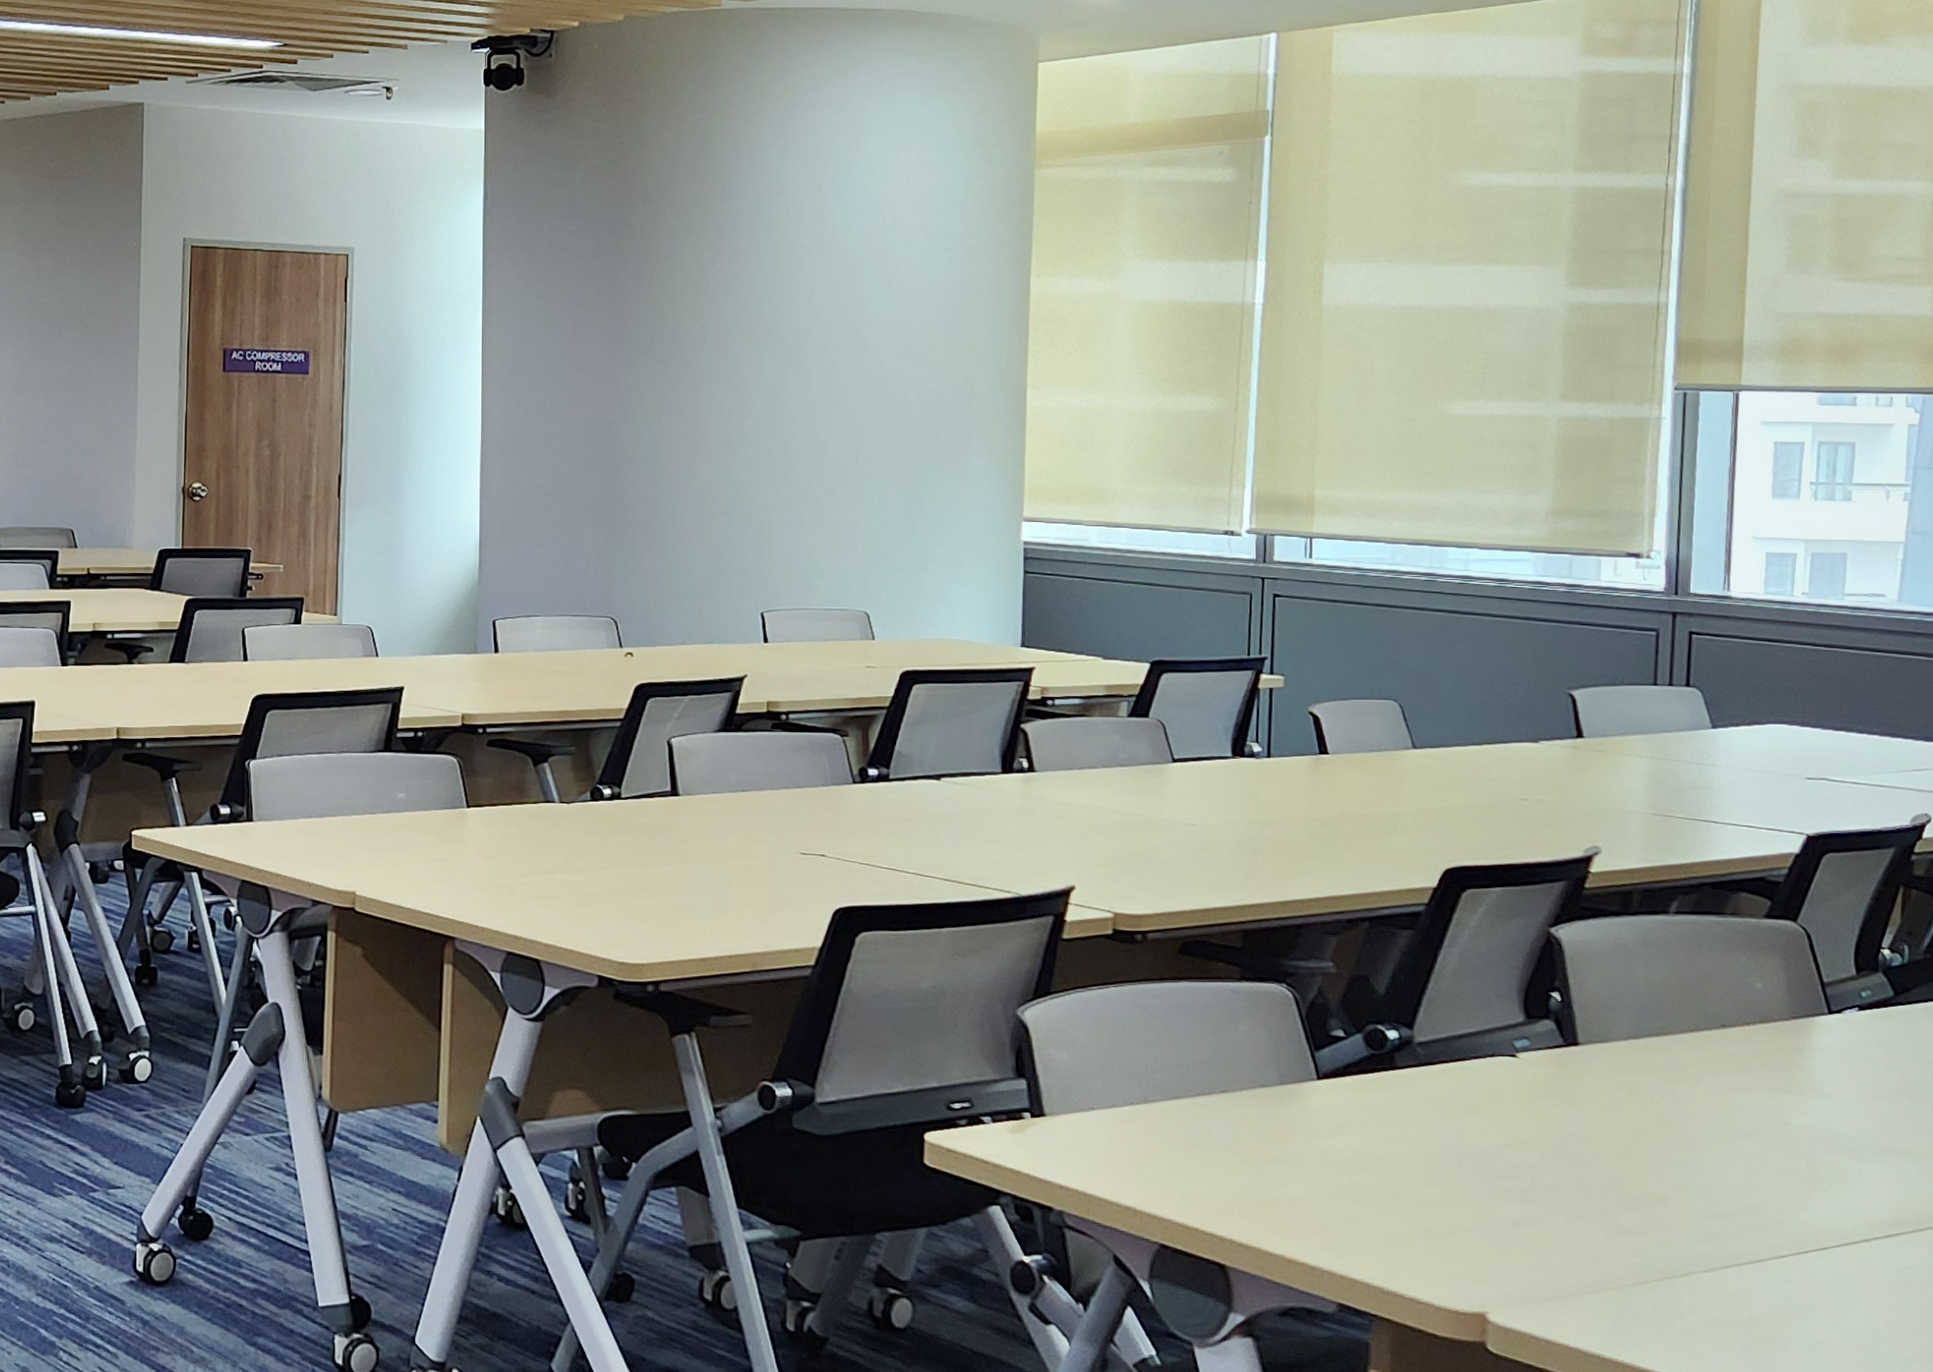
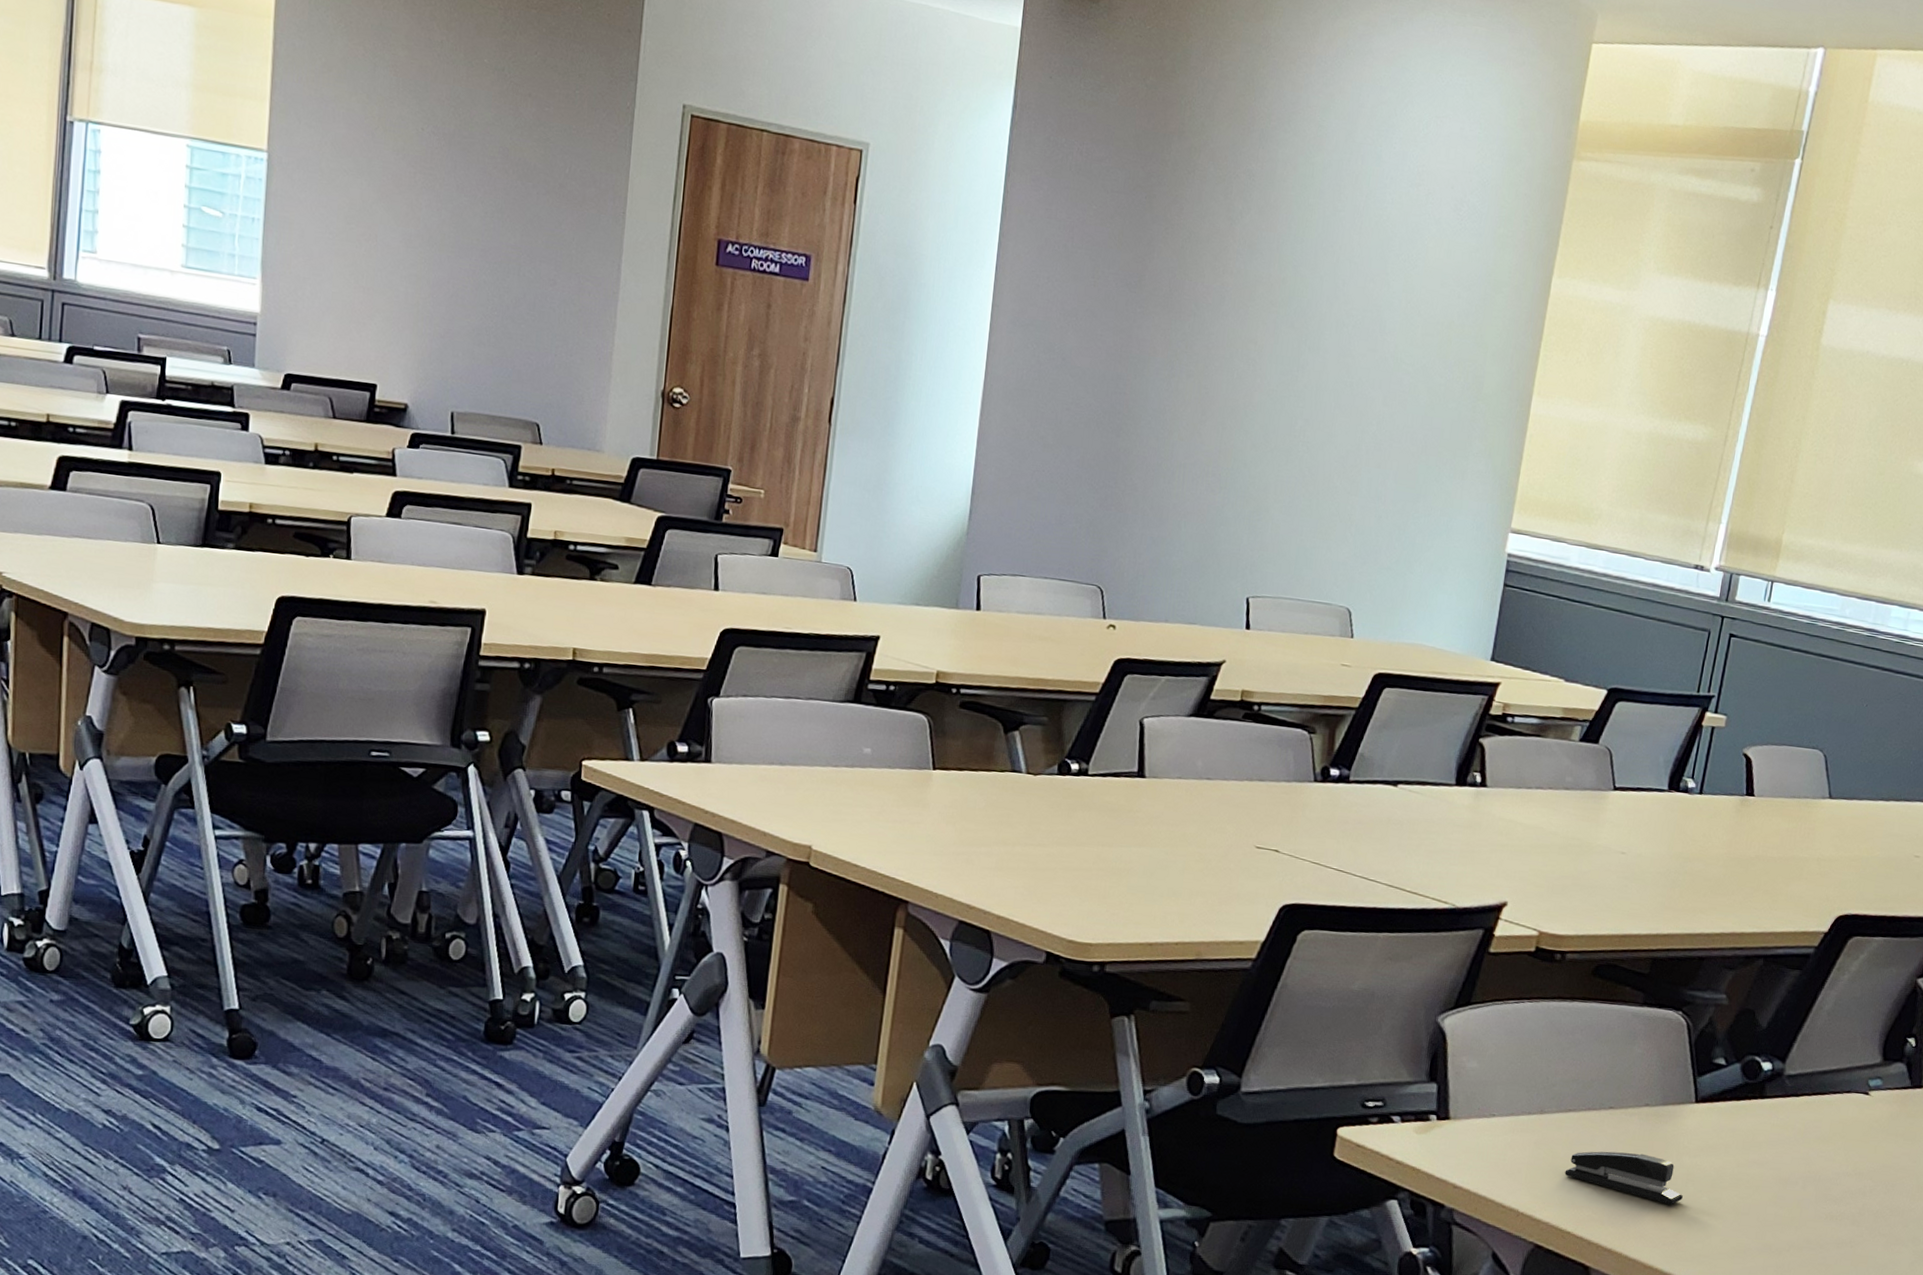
stapler: none [1181,1138,1320,1192] -> present [1564,1151,1683,1205]

